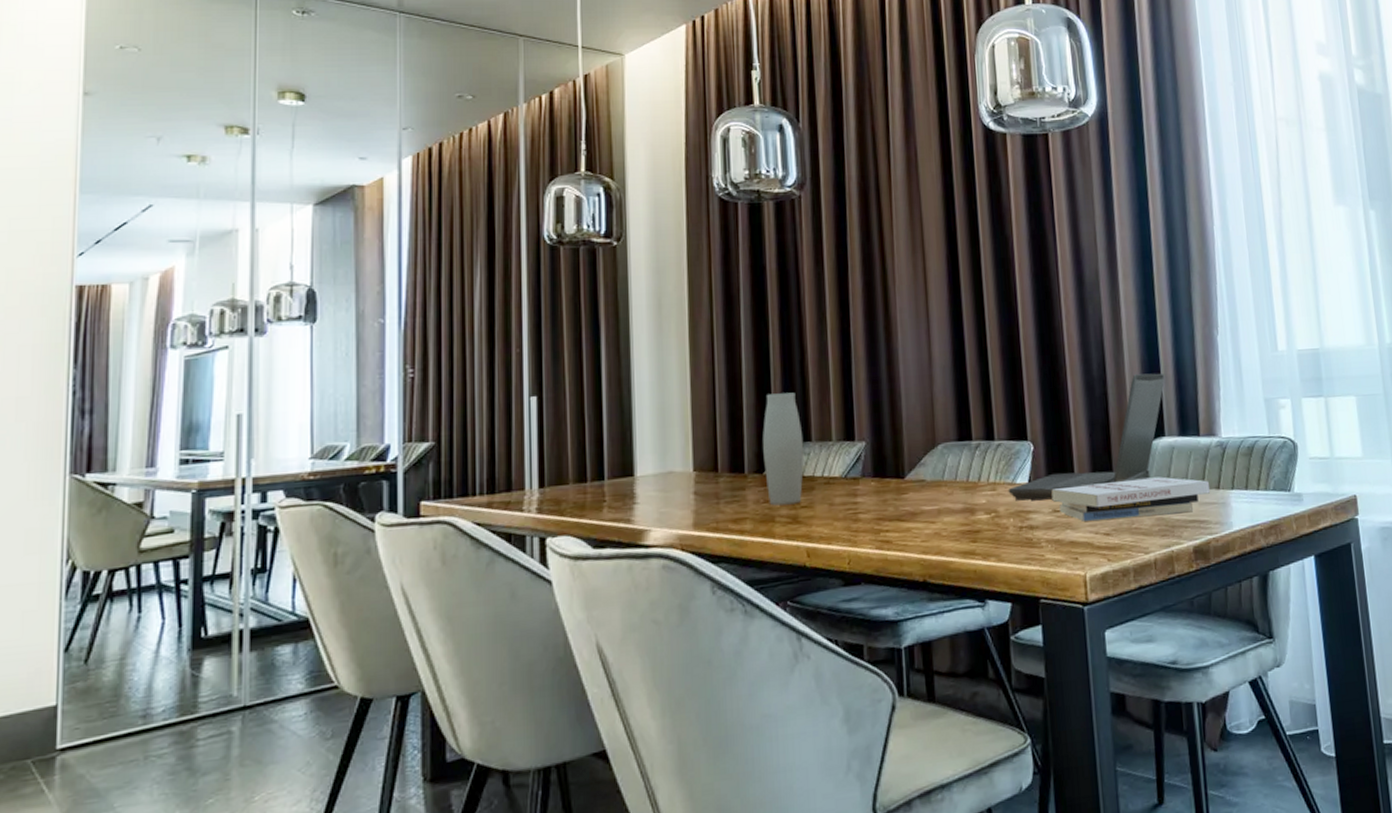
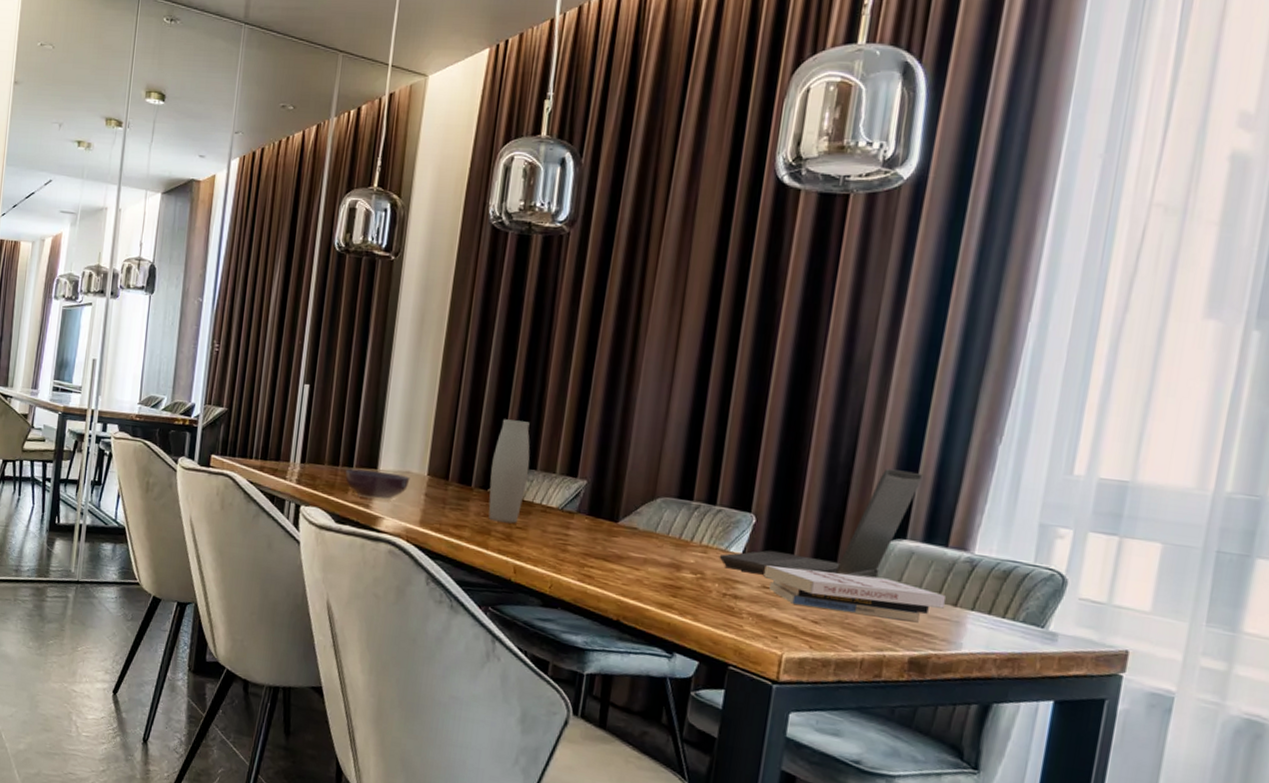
bowl: none [597,477,674,513] -> present [345,468,410,501]

